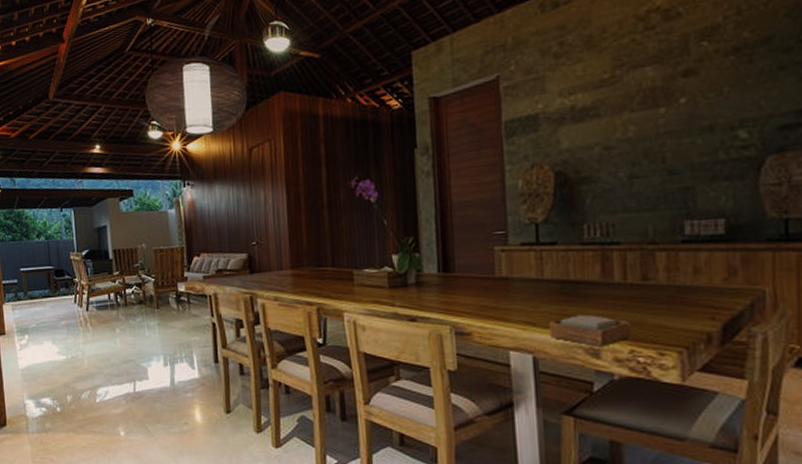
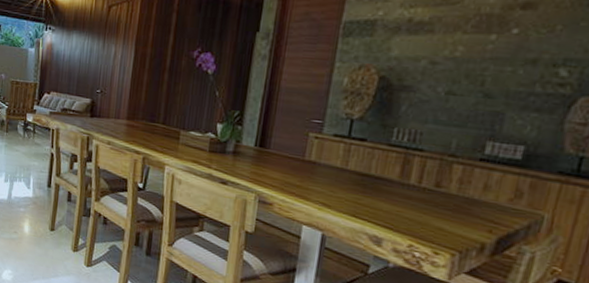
napkin holder: present [548,314,631,347] -> none [340,205,415,237]

